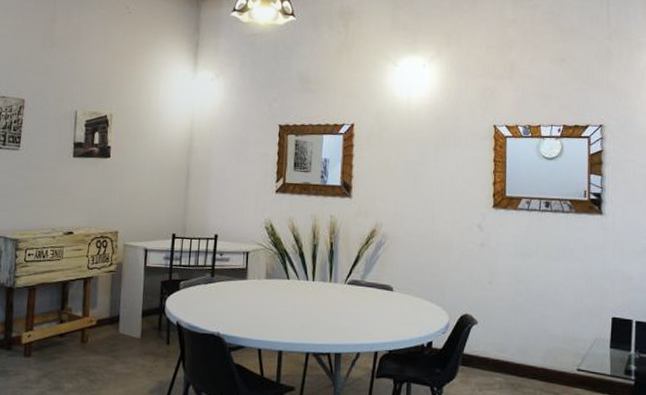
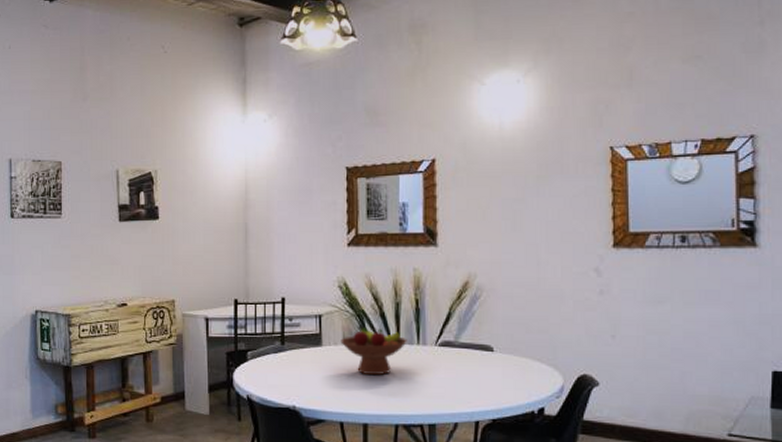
fruit bowl: none [264,262,321,308] -> present [340,325,407,376]

